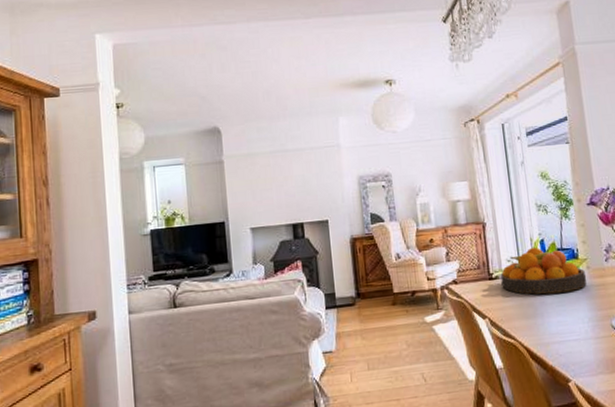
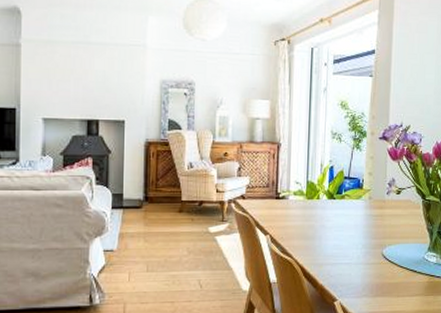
fruit bowl: present [500,248,587,295] -> none [287,174,367,219]

